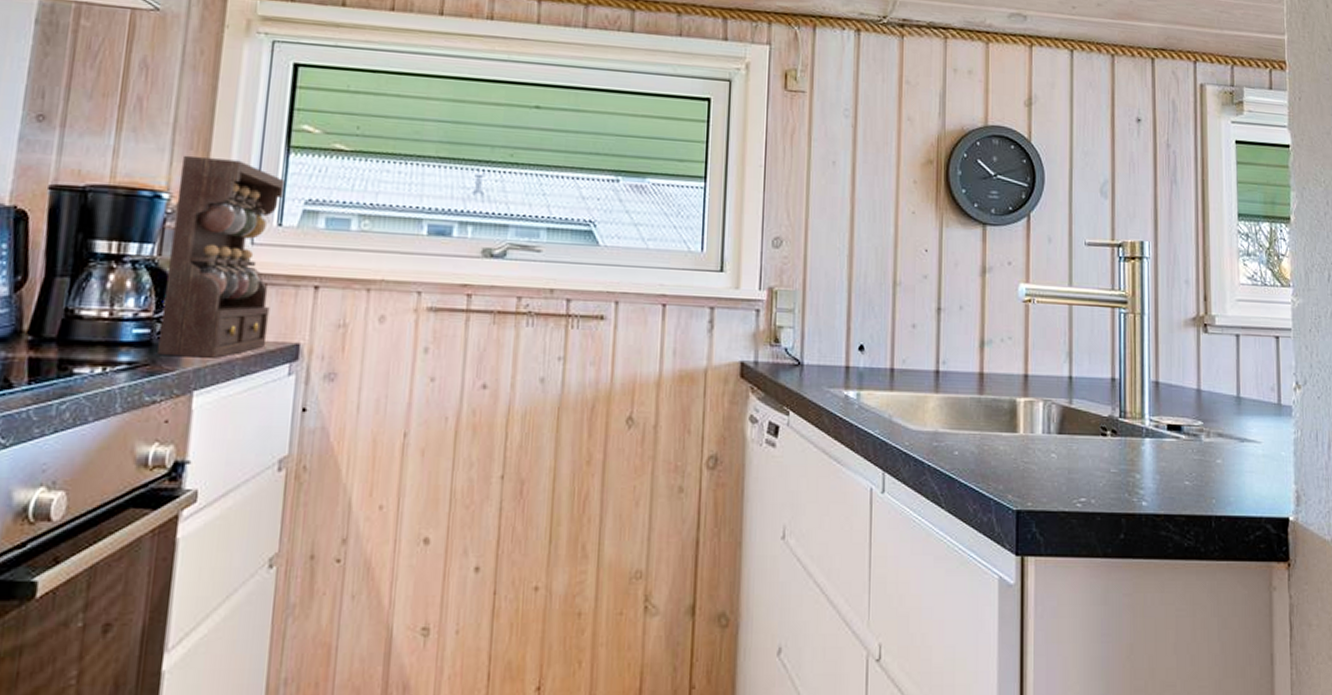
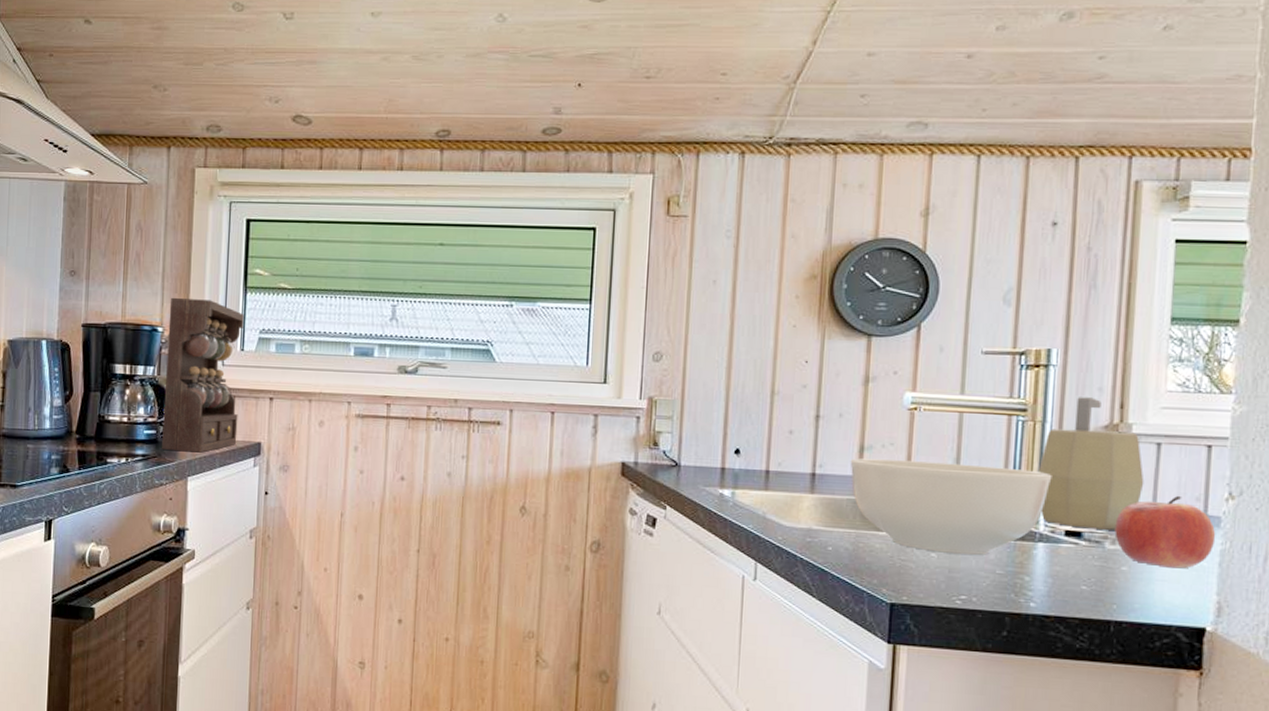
bowl: none [971,353,1153,455] -> present [850,458,1052,556]
soap dispenser: none [1141,289,1229,423] -> present [1039,397,1145,530]
fruit: none [1208,386,1290,459] -> present [1115,495,1216,569]

